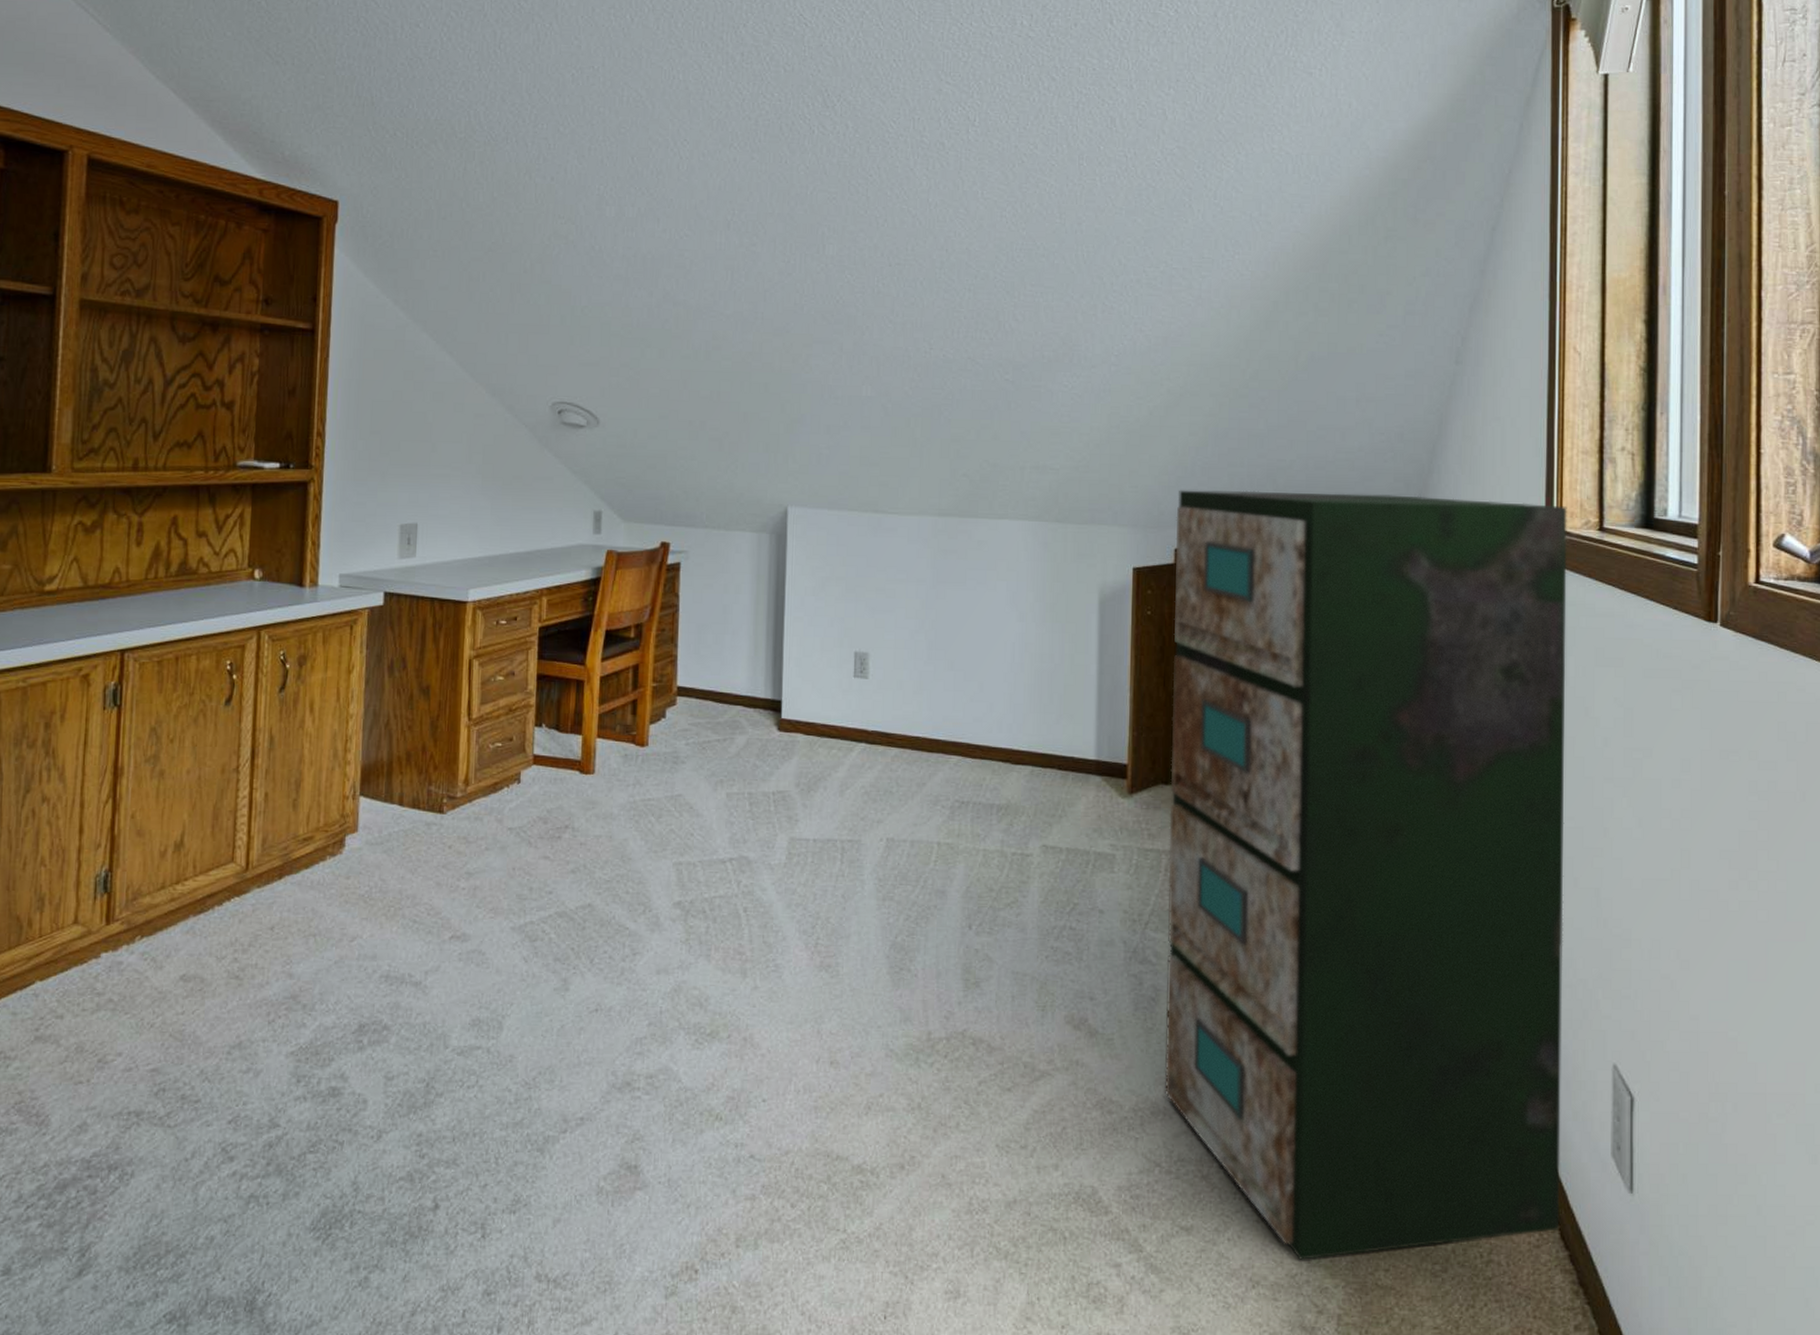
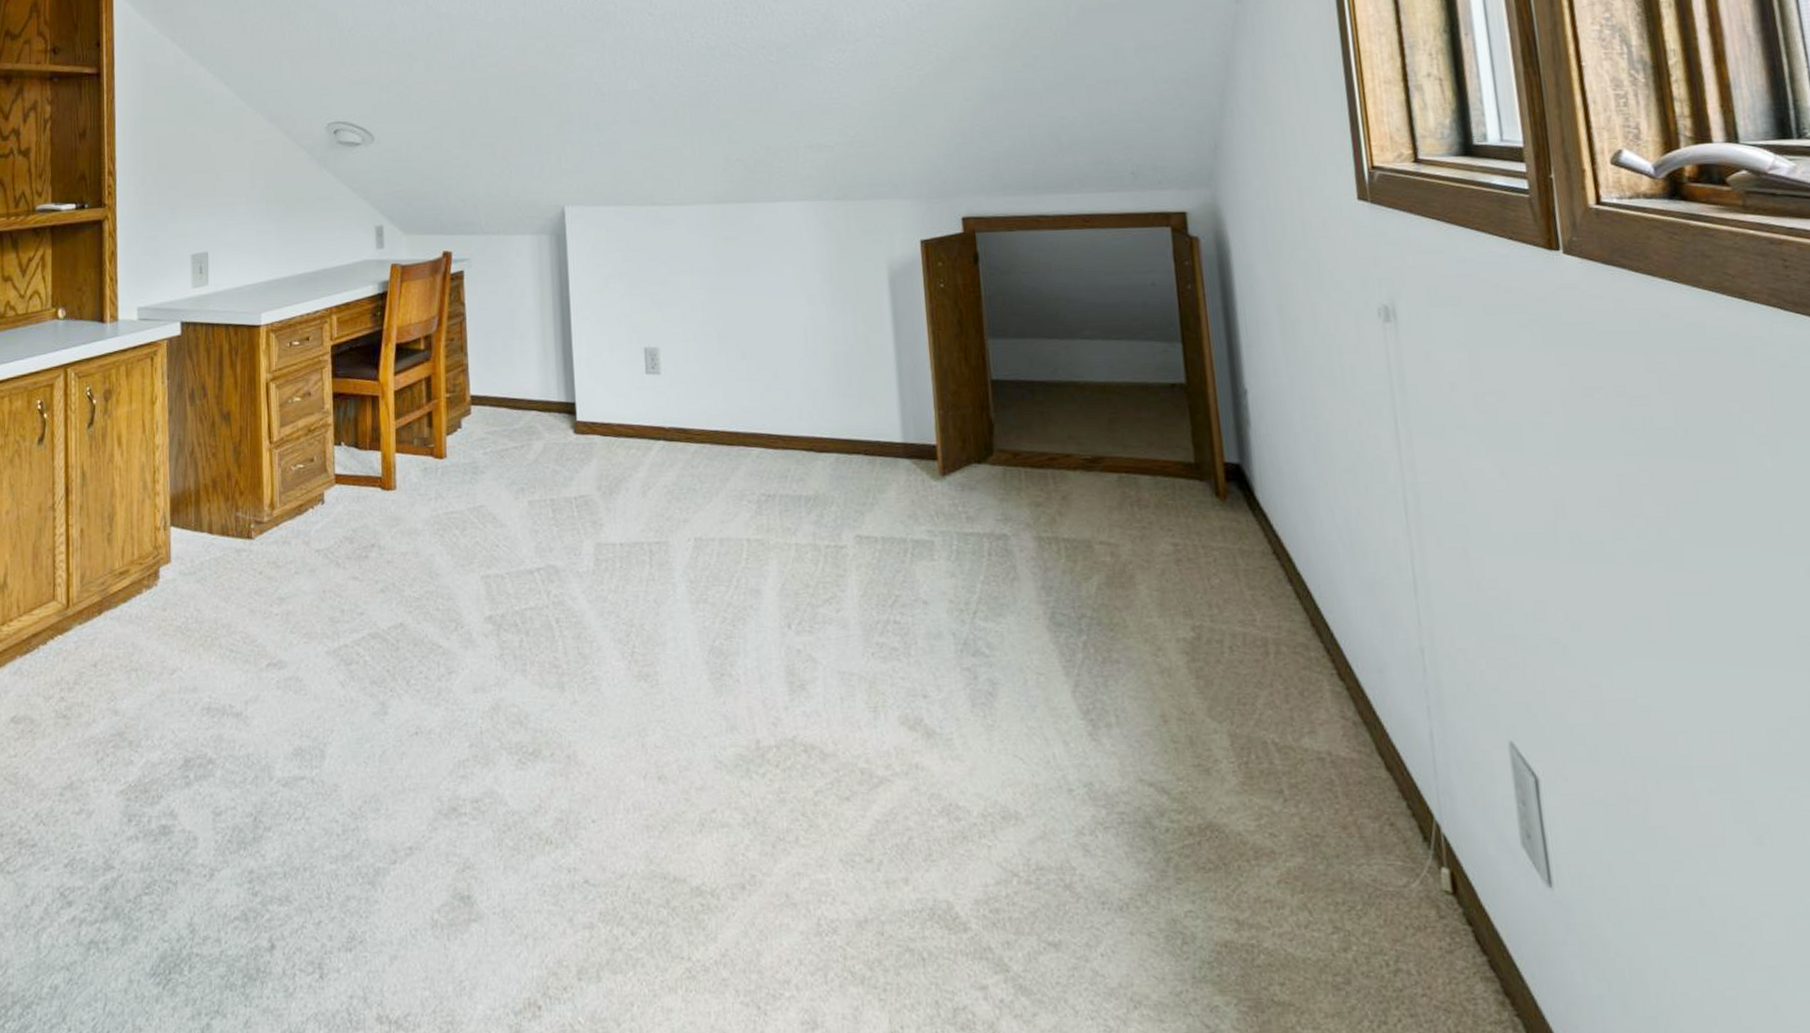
filing cabinet: present [1165,490,1567,1261] -> none [959,139,1473,977]

